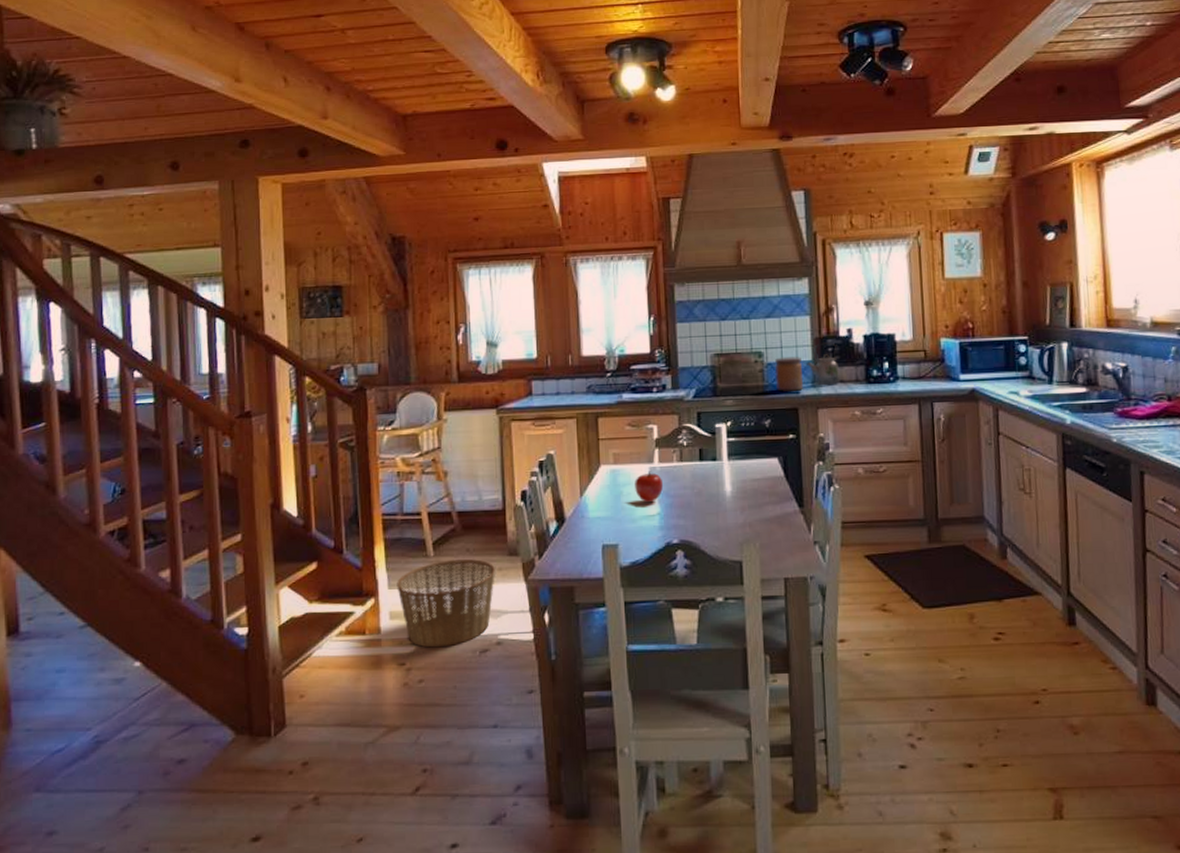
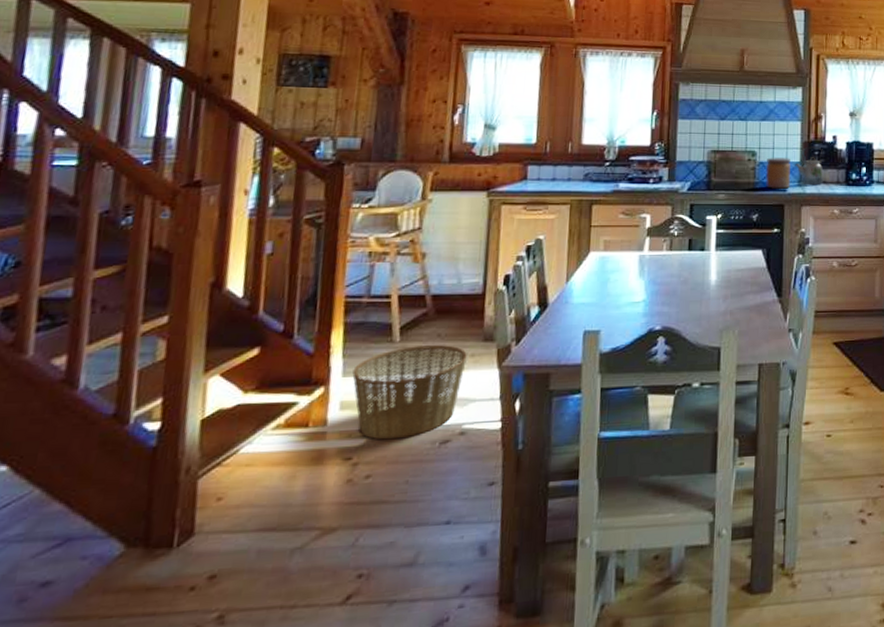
fruit: present [635,471,664,503] -> none [622,259,652,290]

